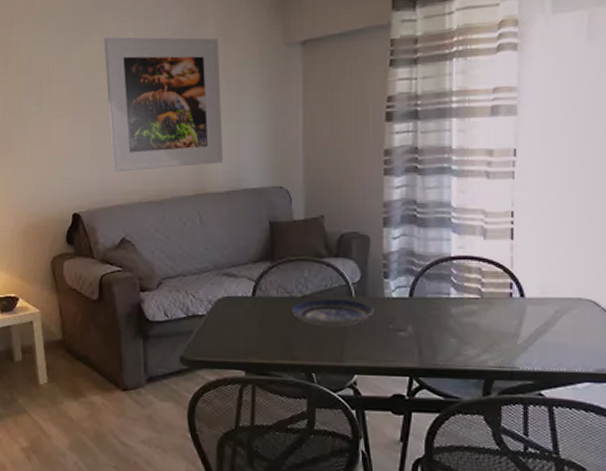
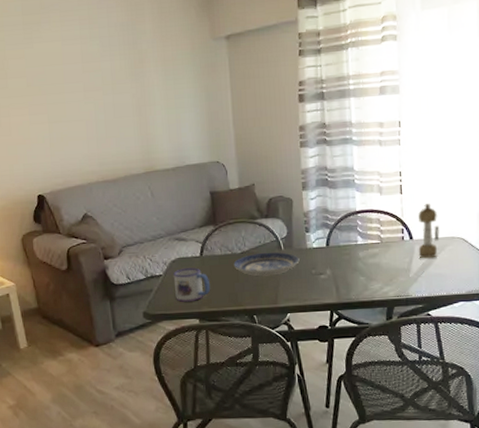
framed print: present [104,37,224,172] -> none [53,34,168,157]
mug: none [218,309,262,349] -> present [173,267,211,302]
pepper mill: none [531,254,561,323] -> present [418,204,440,259]

